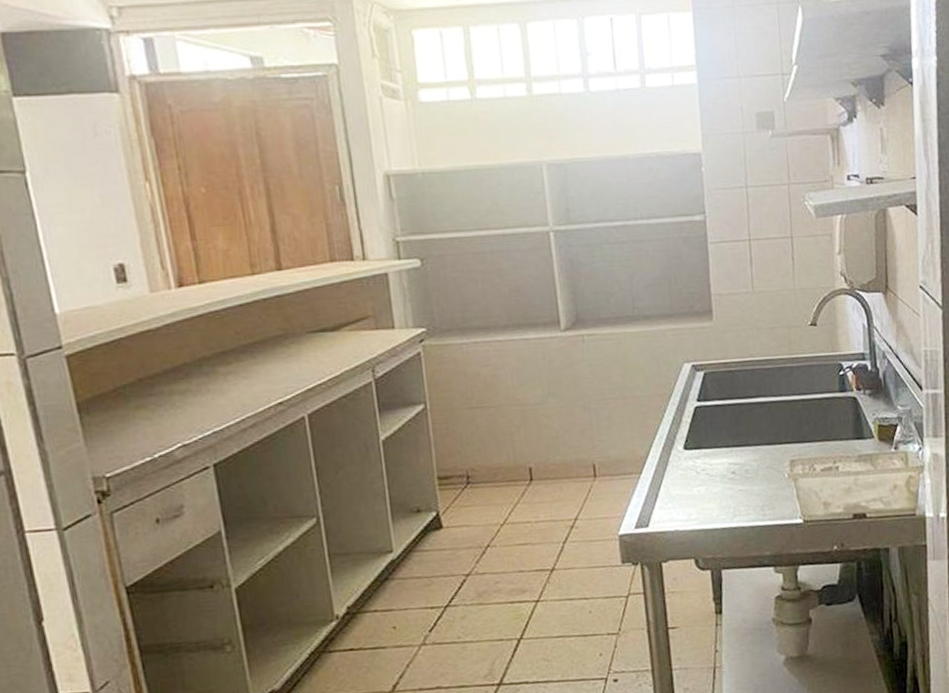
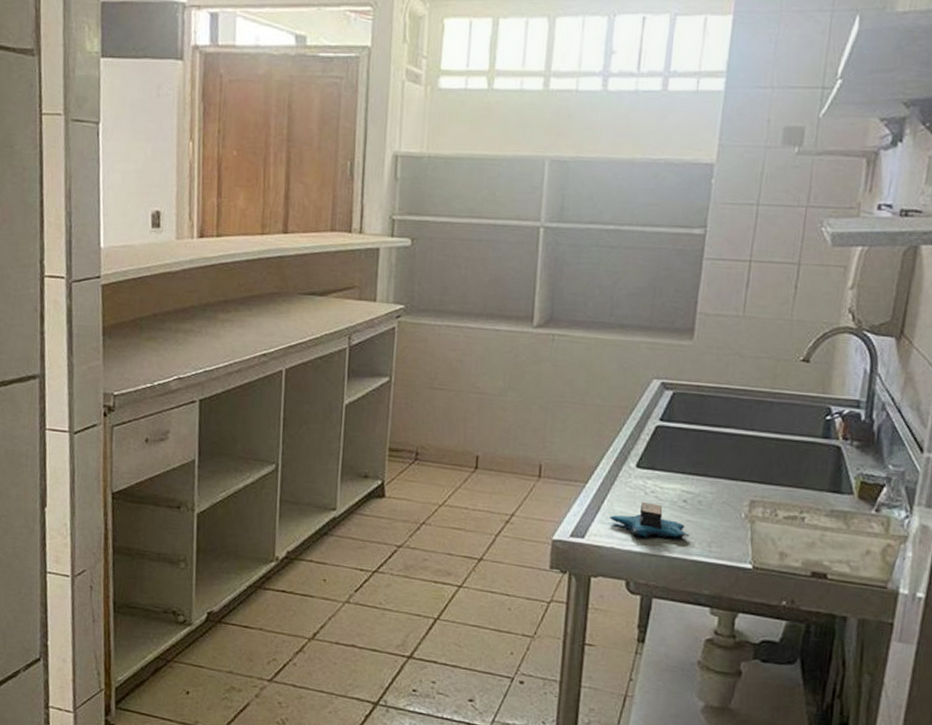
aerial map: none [669,480,743,515] -> present [610,501,689,538]

